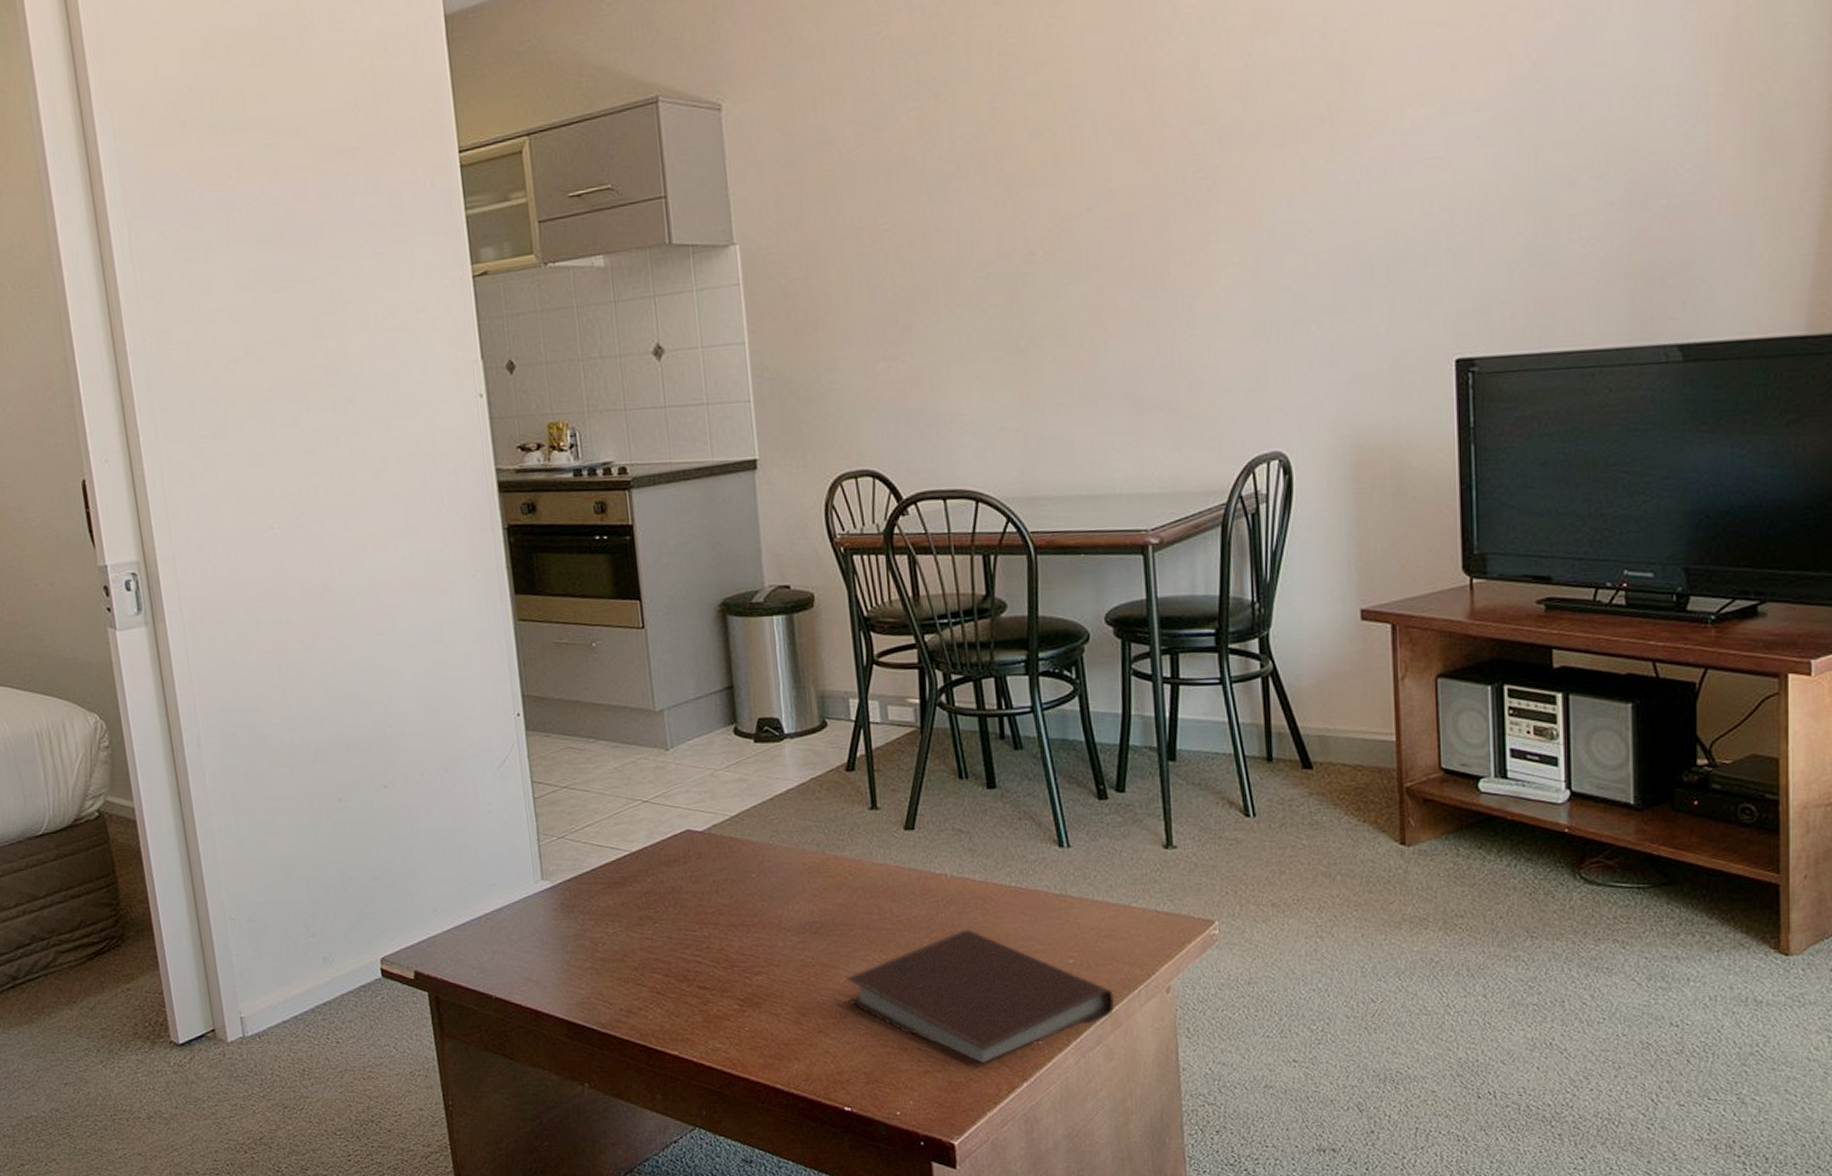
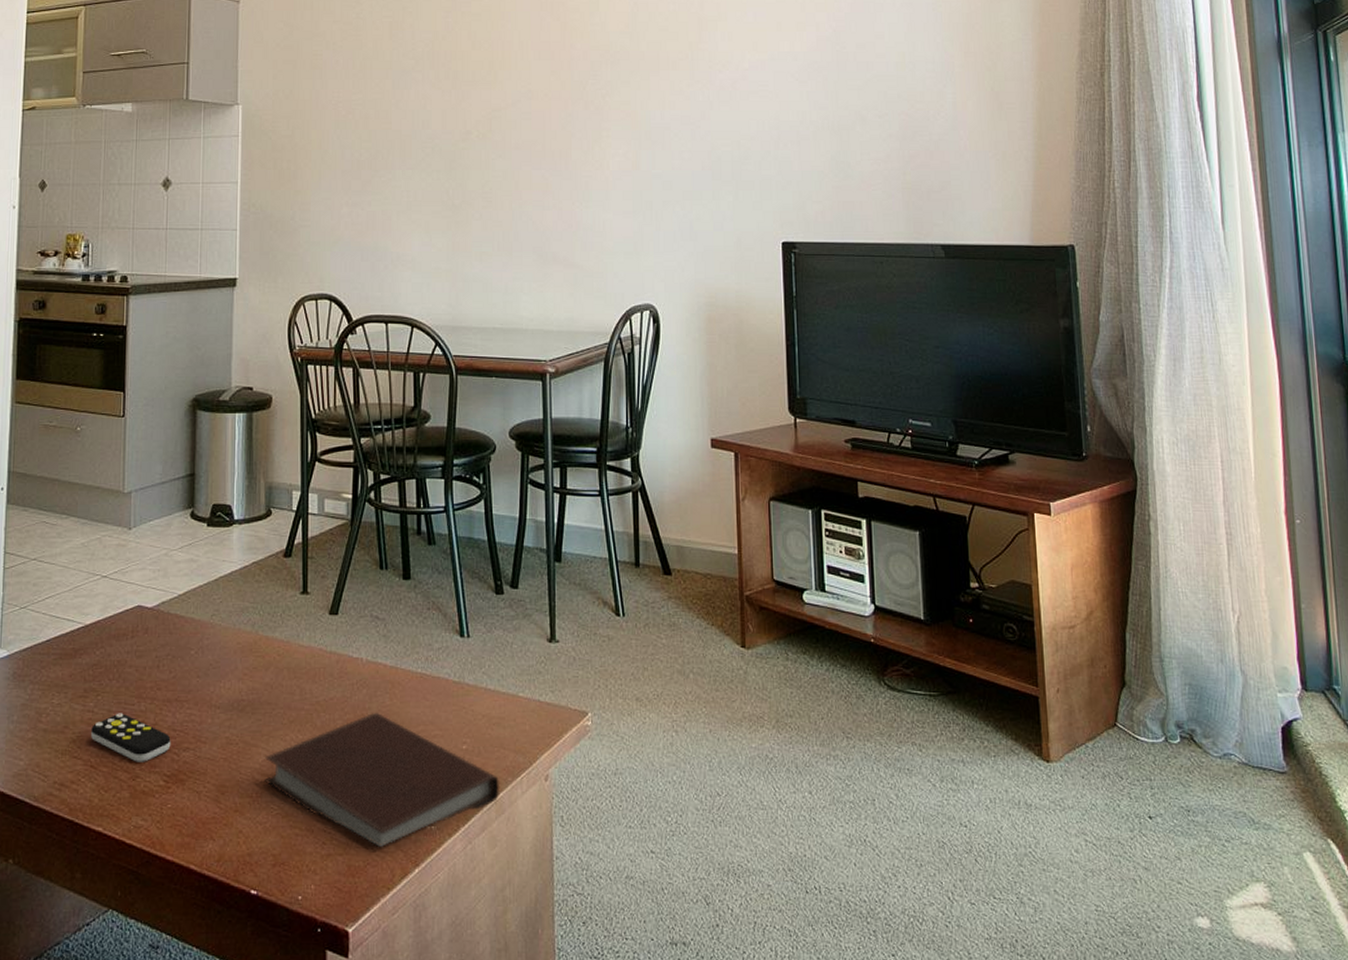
remote control: none [653,939,741,987] -> present [91,713,171,762]

